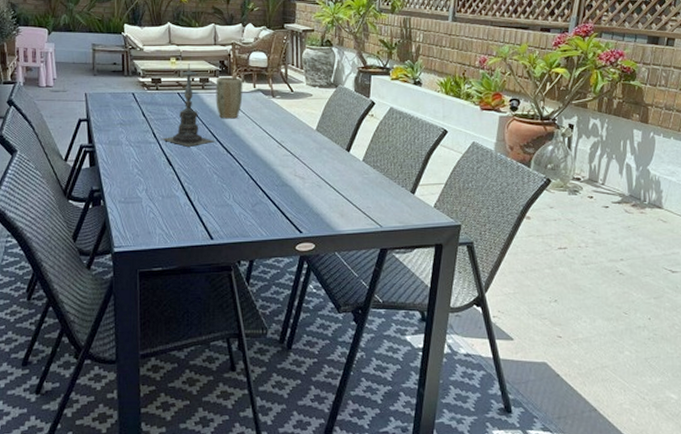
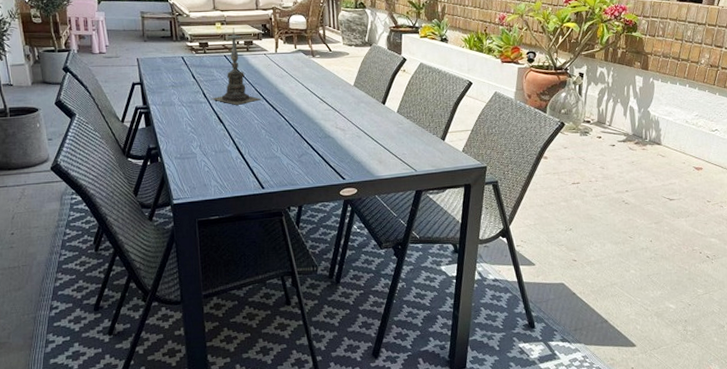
plant pot: present [216,76,243,119] -> none [259,39,285,78]

